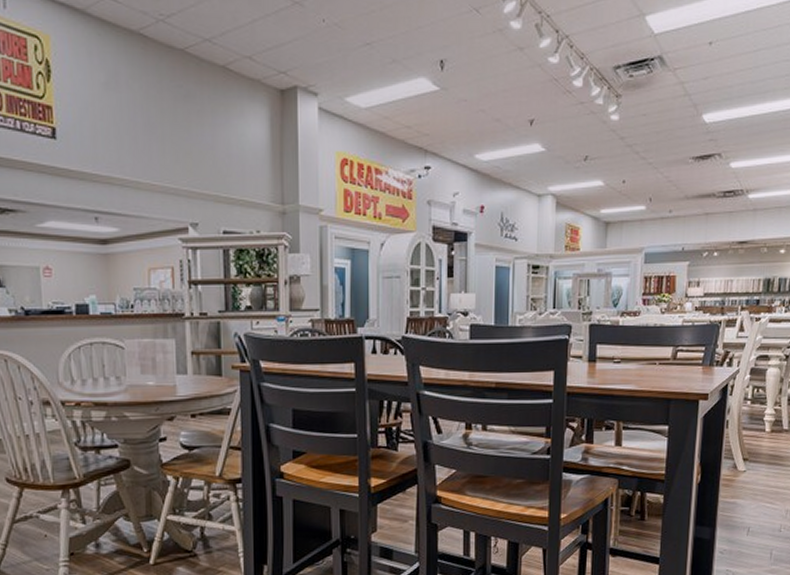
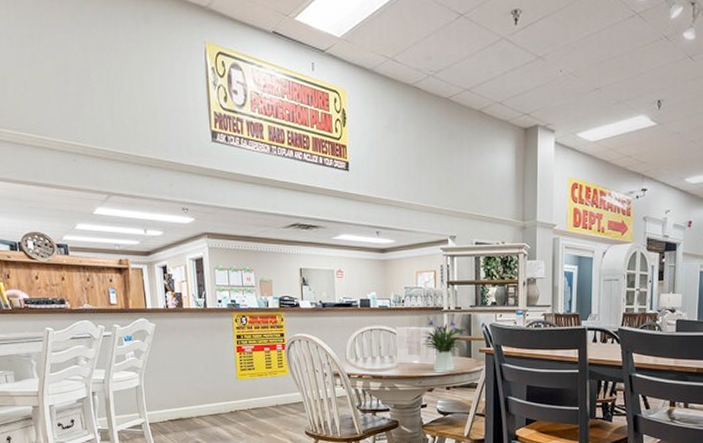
flower arrangement: none [158,326,215,394] -> present [422,317,467,371]

